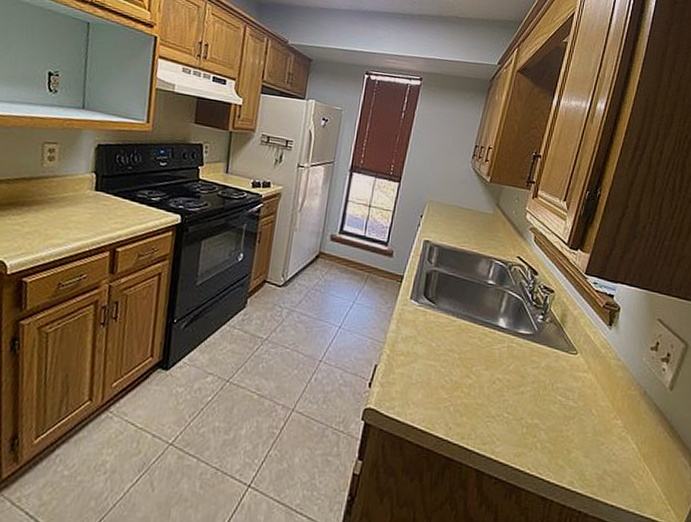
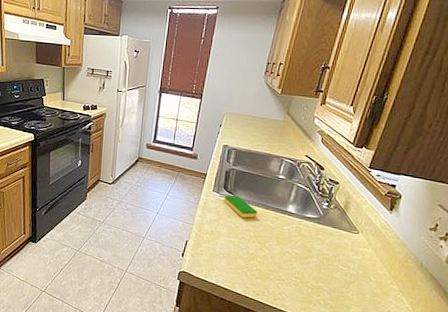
dish sponge: none [423,304,463,335] -> present [224,195,258,218]

